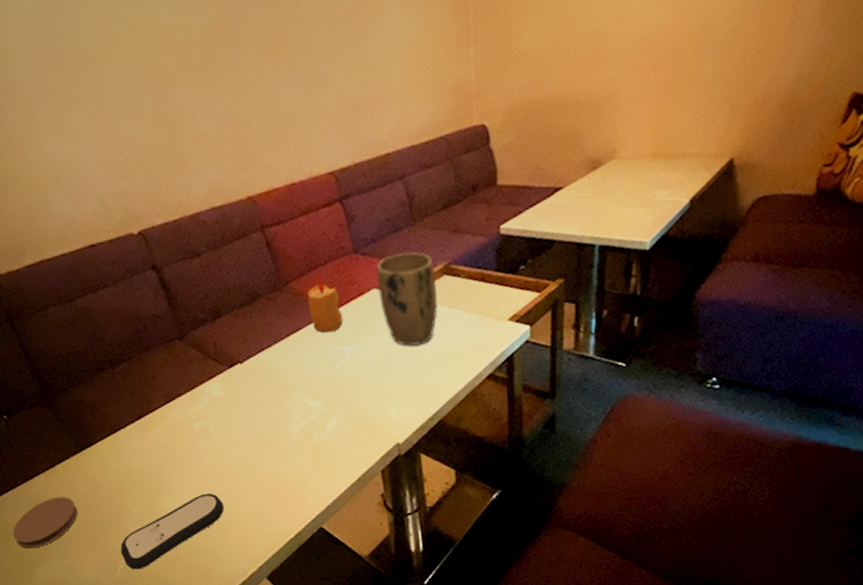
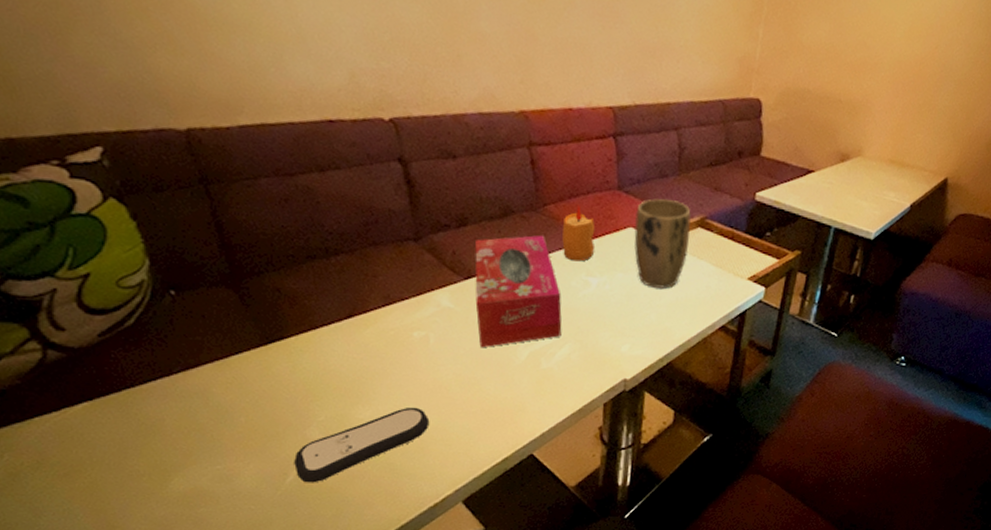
coaster: present [12,497,78,549] -> none [152,392,248,449]
tissue box: none [231,312,327,431] -> present [475,235,562,348]

